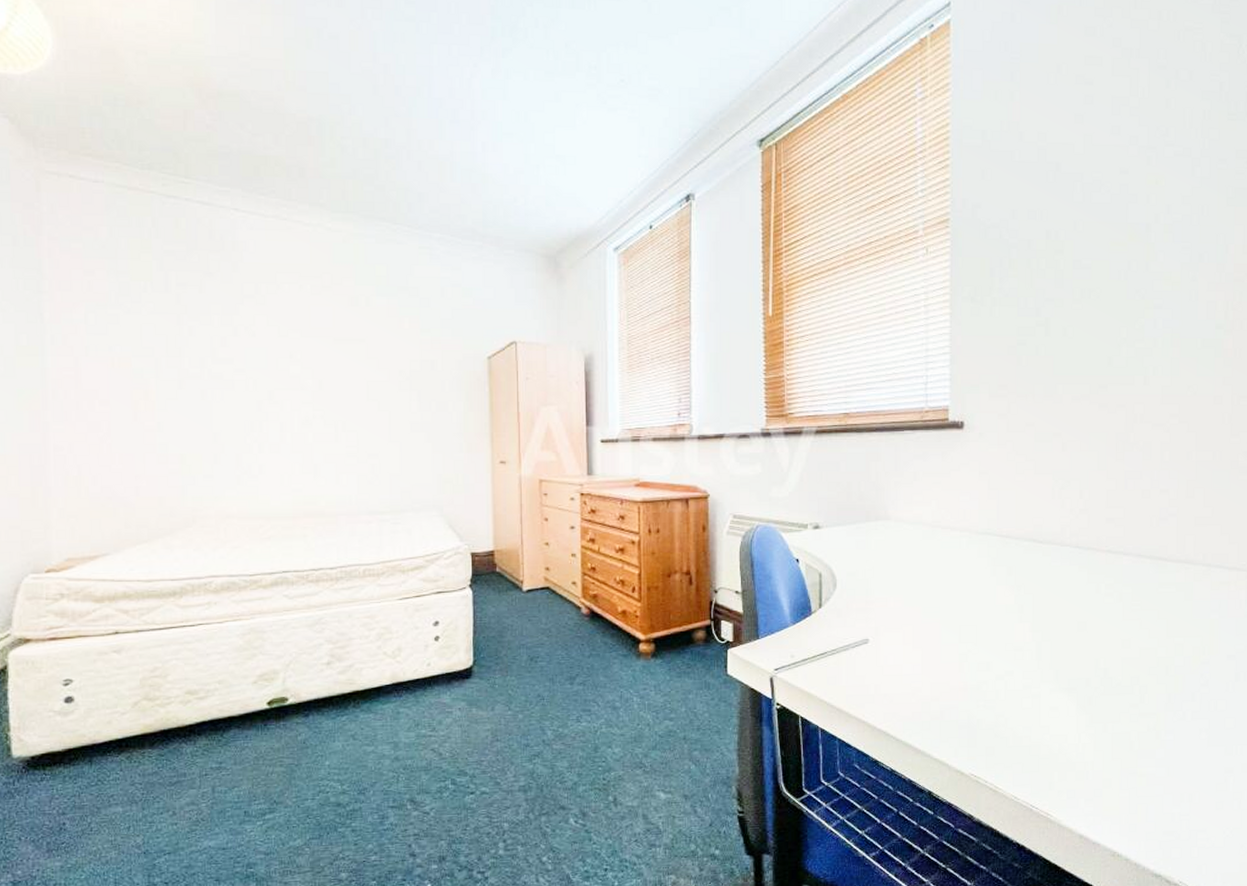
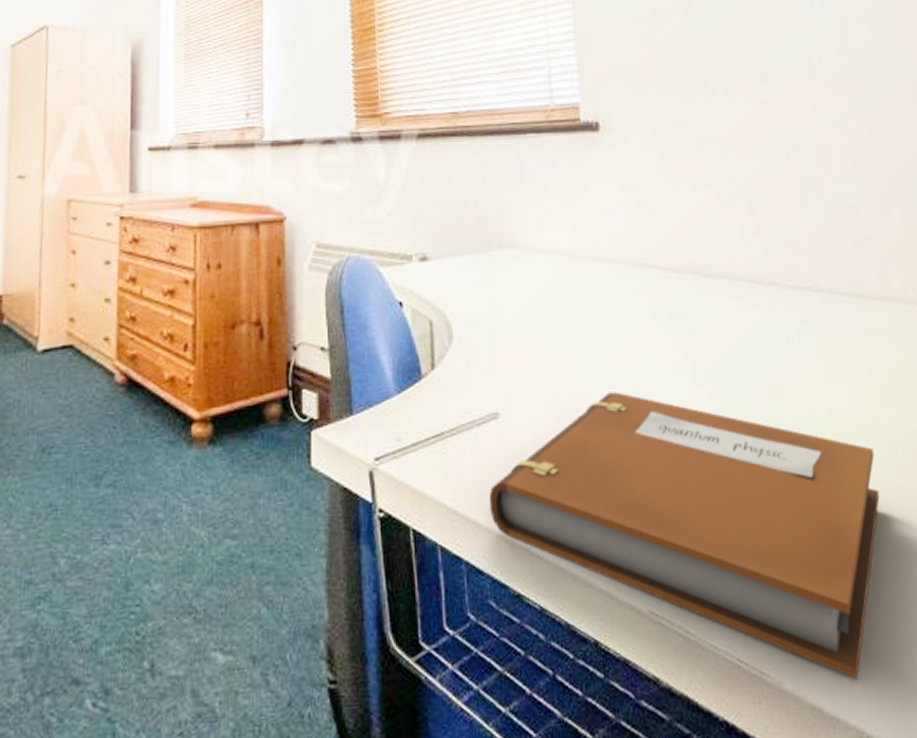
notebook: none [858,626,1152,820] -> present [488,392,880,680]

